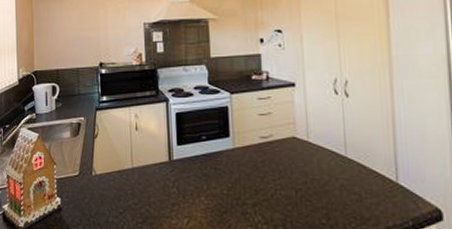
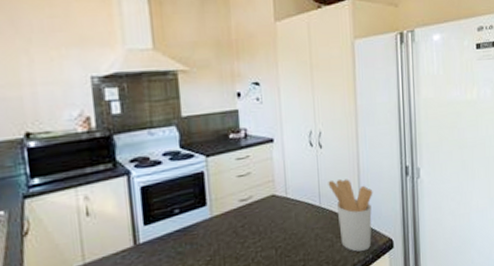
utensil holder: none [355,131,414,216] -> present [328,179,373,252]

